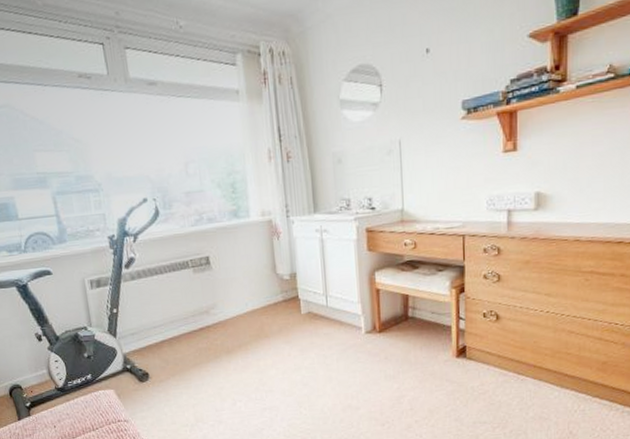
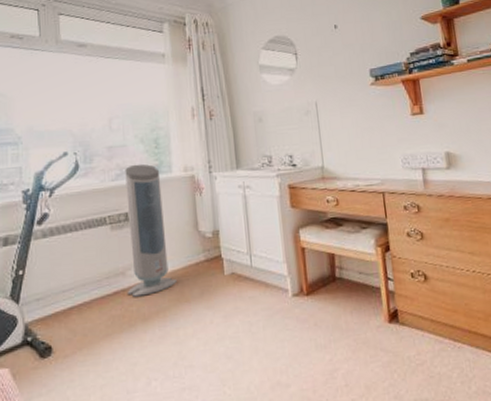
air purifier: none [204,209,258,333] -> present [125,164,178,297]

